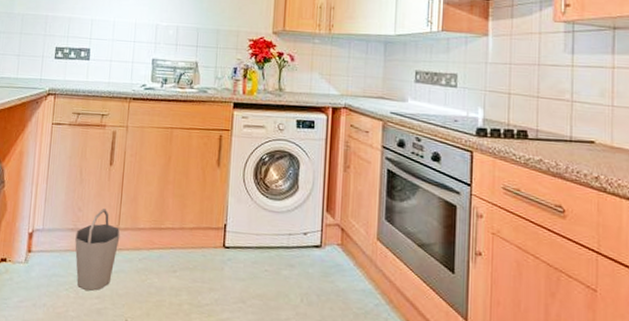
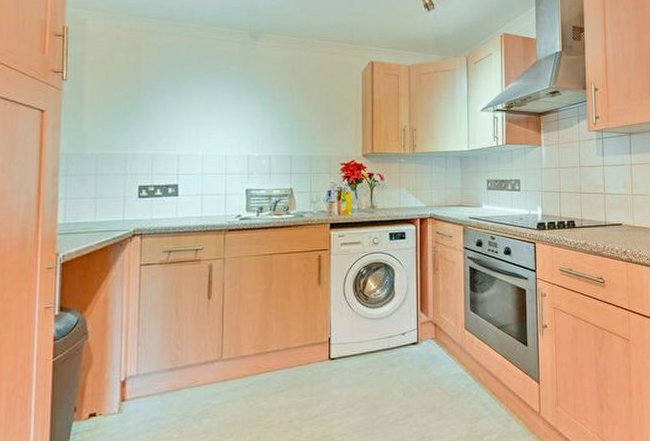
bucket: present [75,208,121,291] -> none [175,343,224,428]

